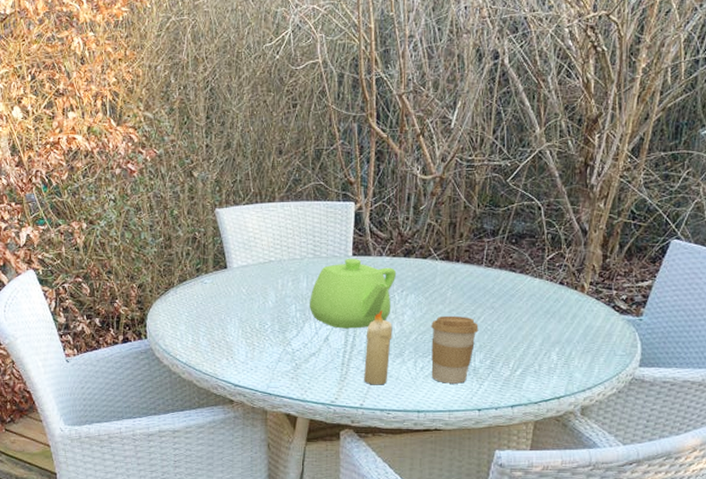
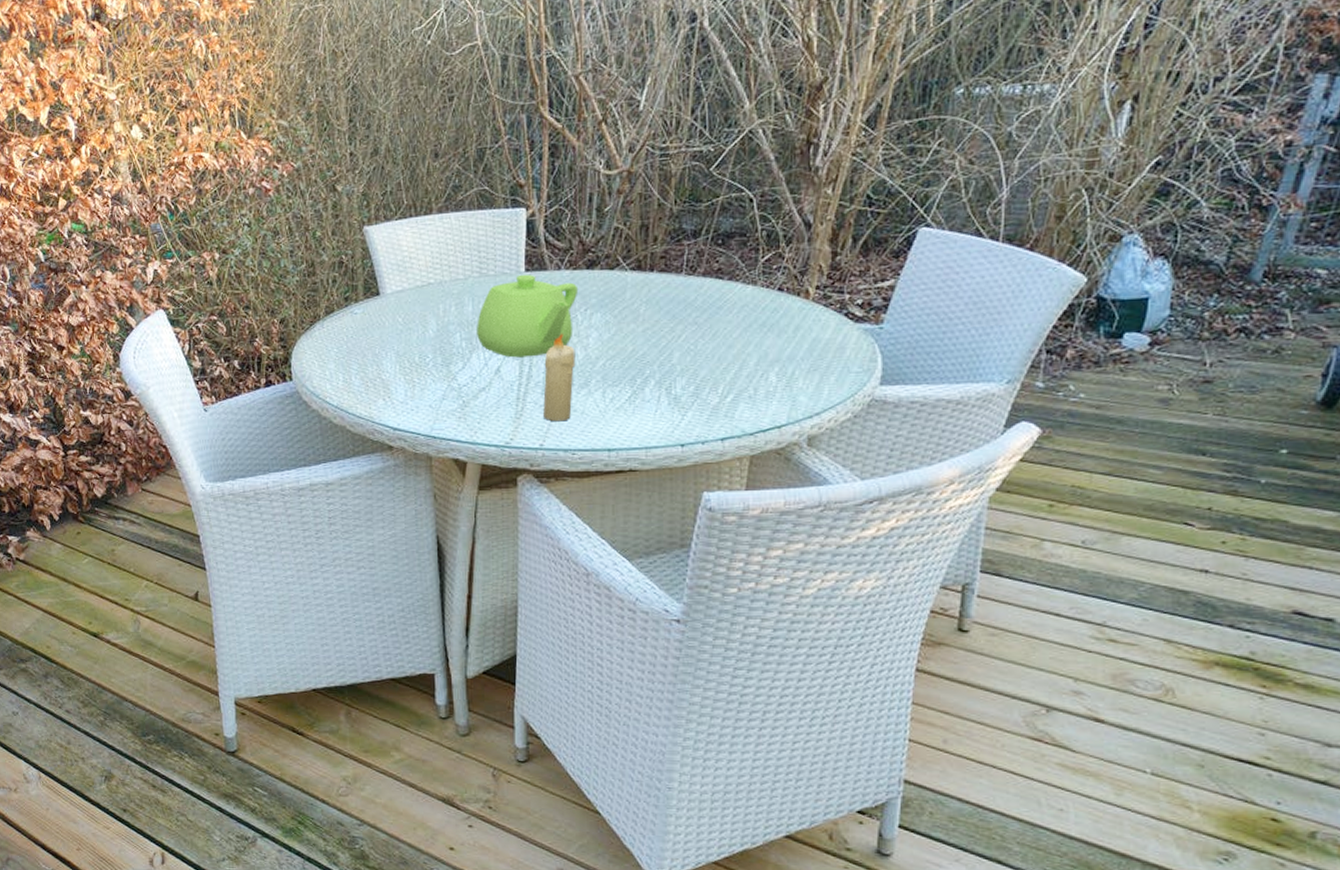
coffee cup: present [430,315,479,384] -> none [621,335,679,416]

